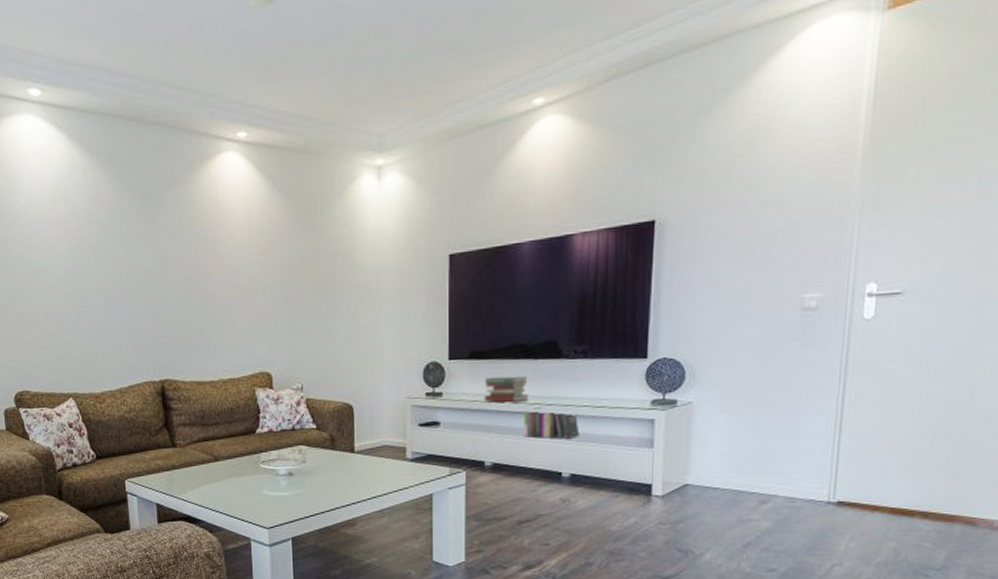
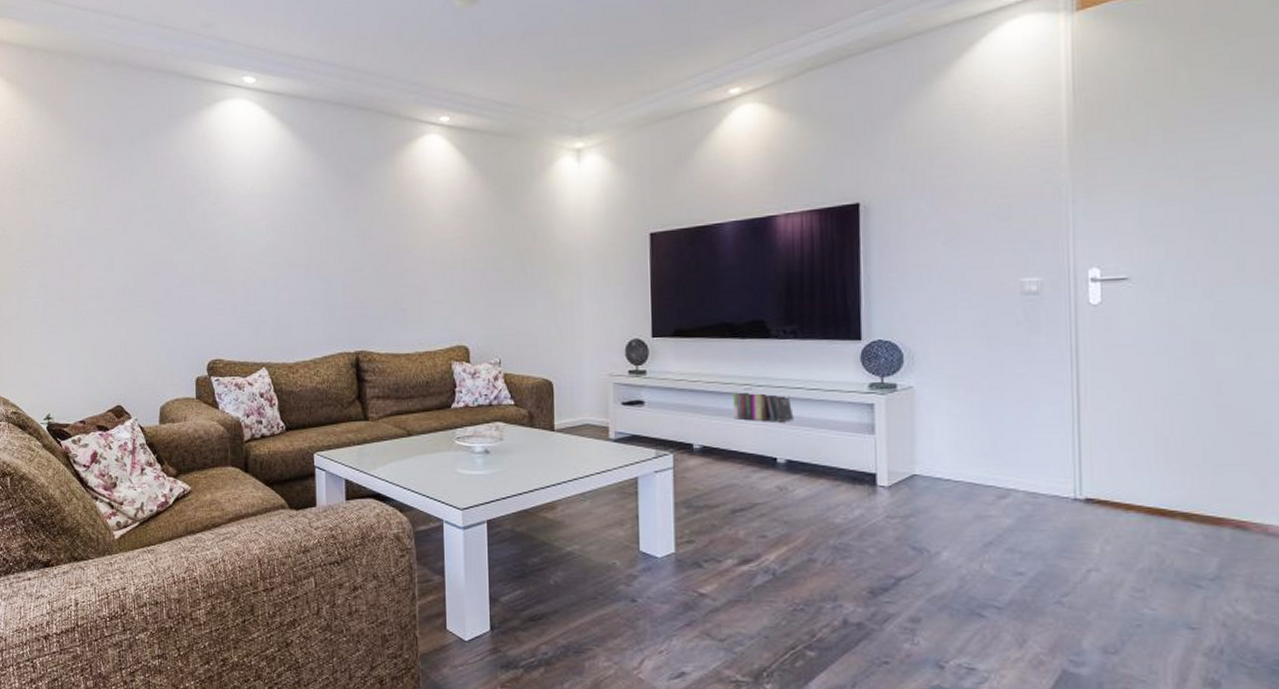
books: present [484,375,528,403] -> none [690,355,737,383]

